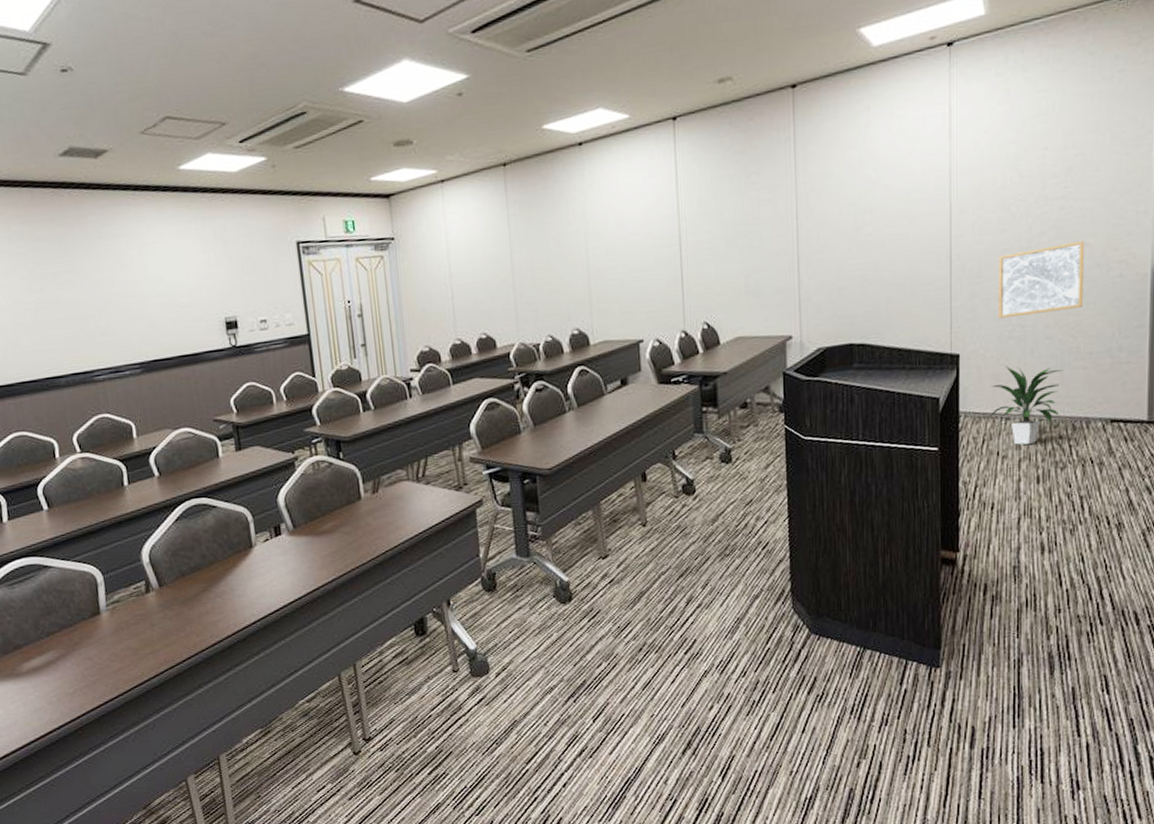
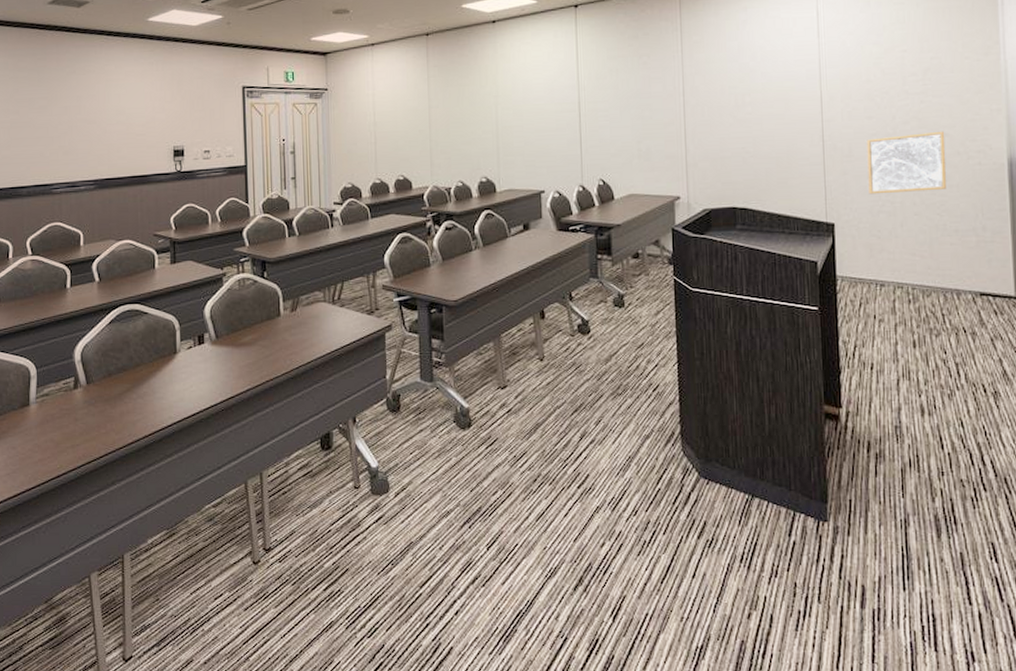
indoor plant: present [989,366,1062,445] -> none [864,237,932,310]

